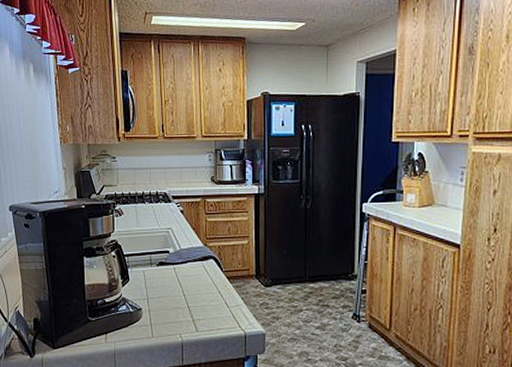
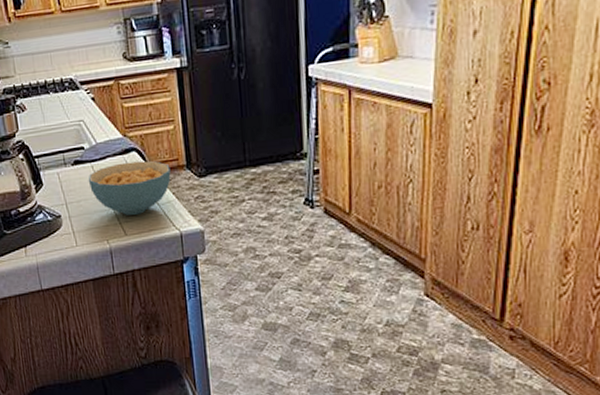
cereal bowl: none [169,268,241,314] -> present [88,160,171,215]

